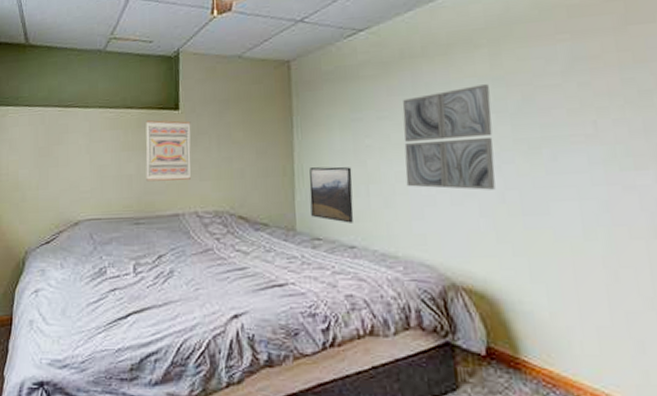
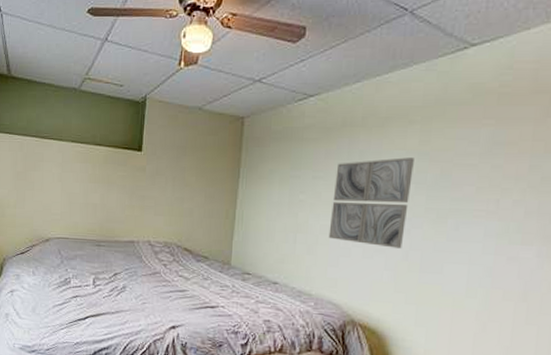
wall art: present [145,120,192,182] -> none [109,158,151,214]
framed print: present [309,166,354,223] -> none [245,214,284,264]

